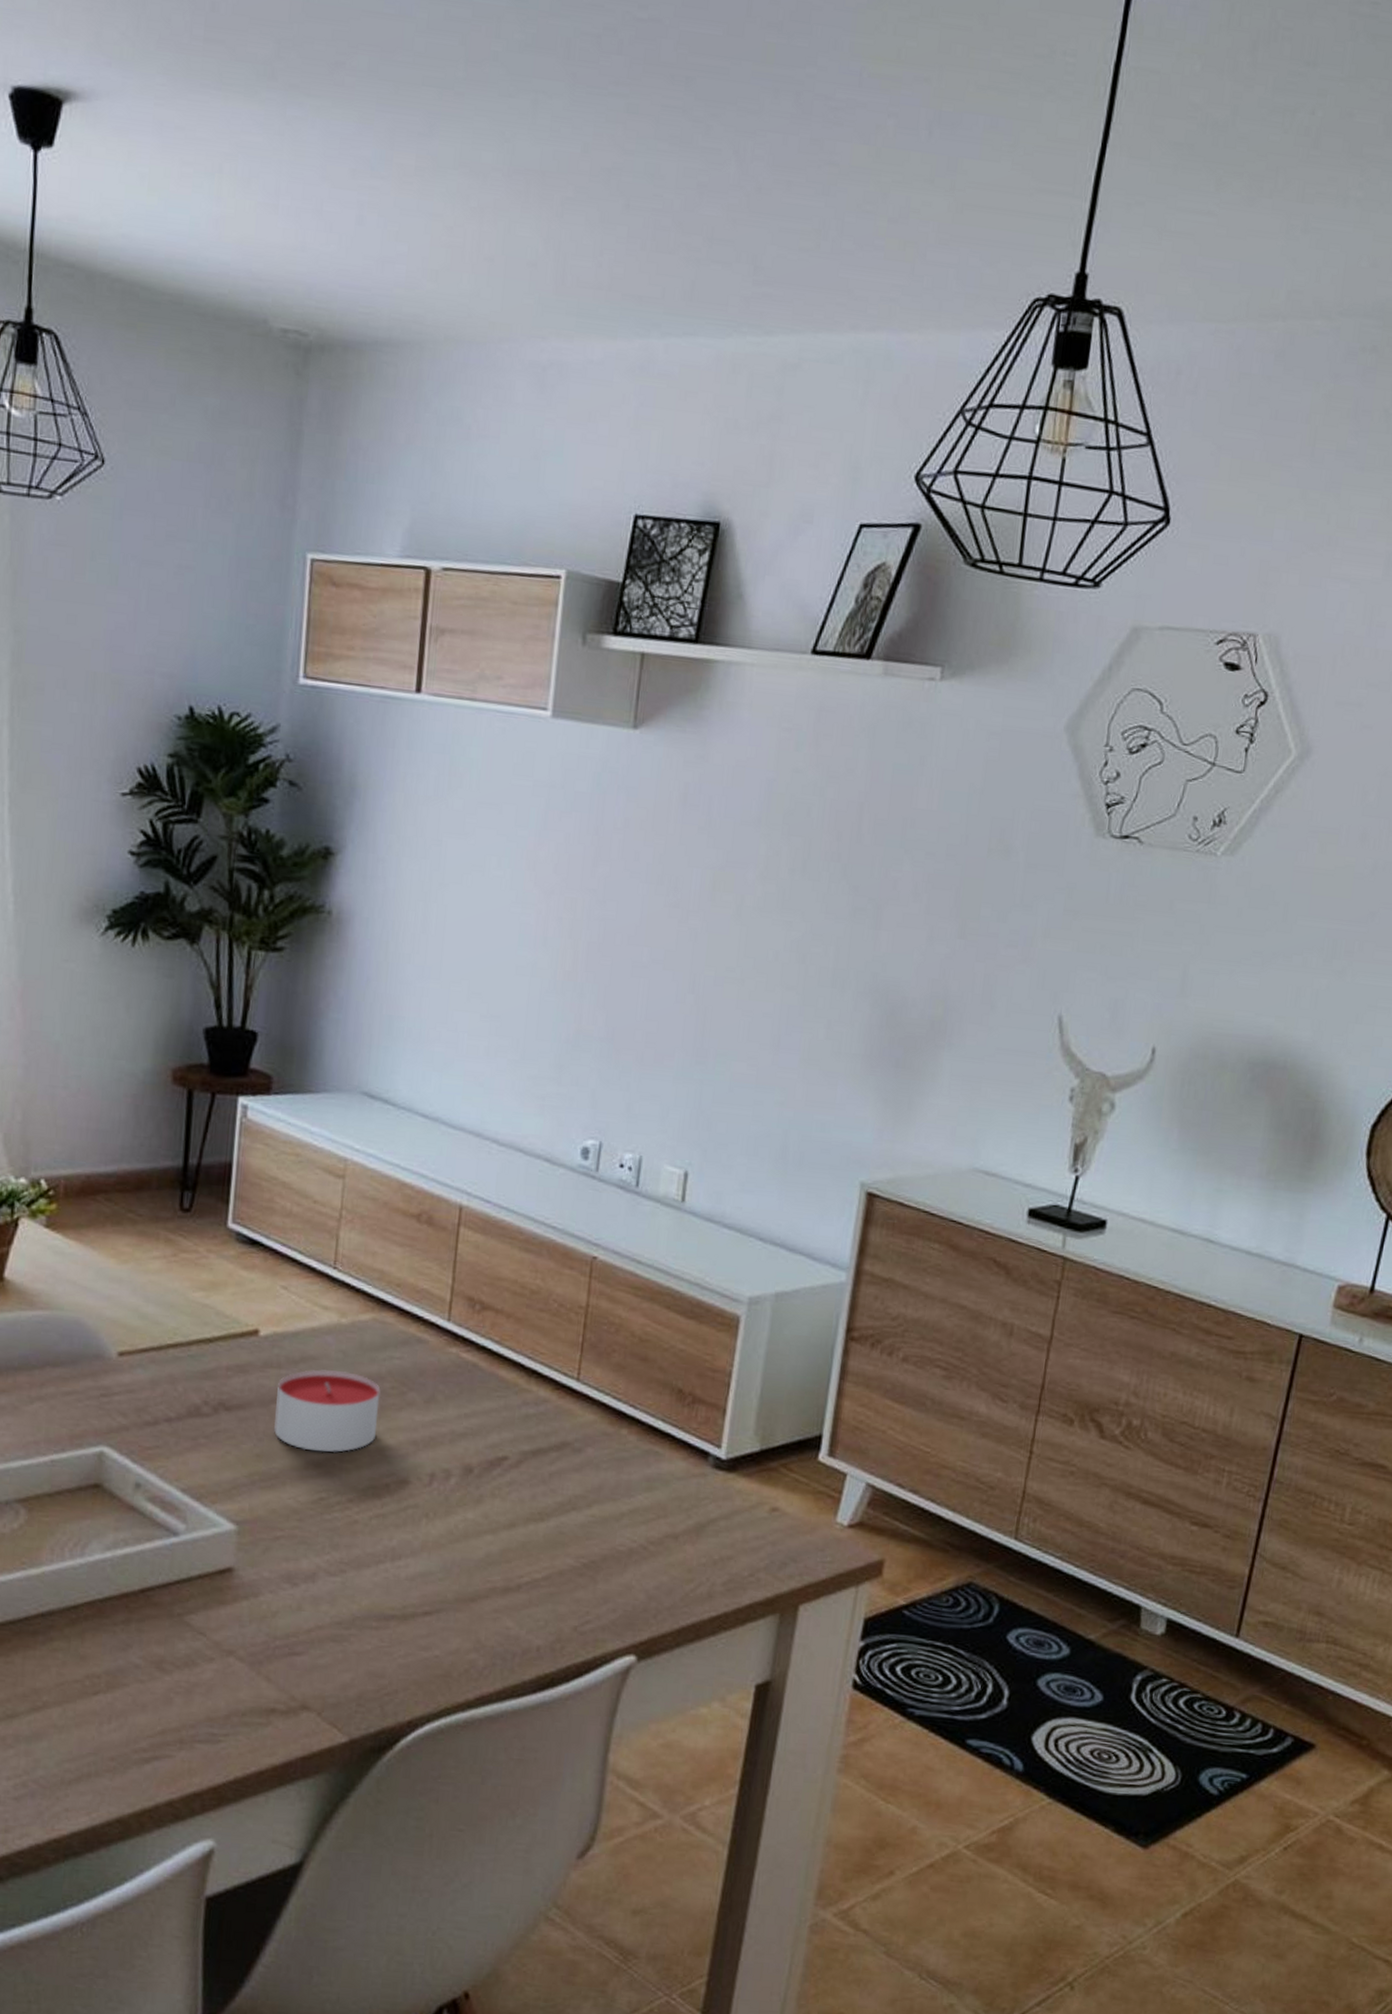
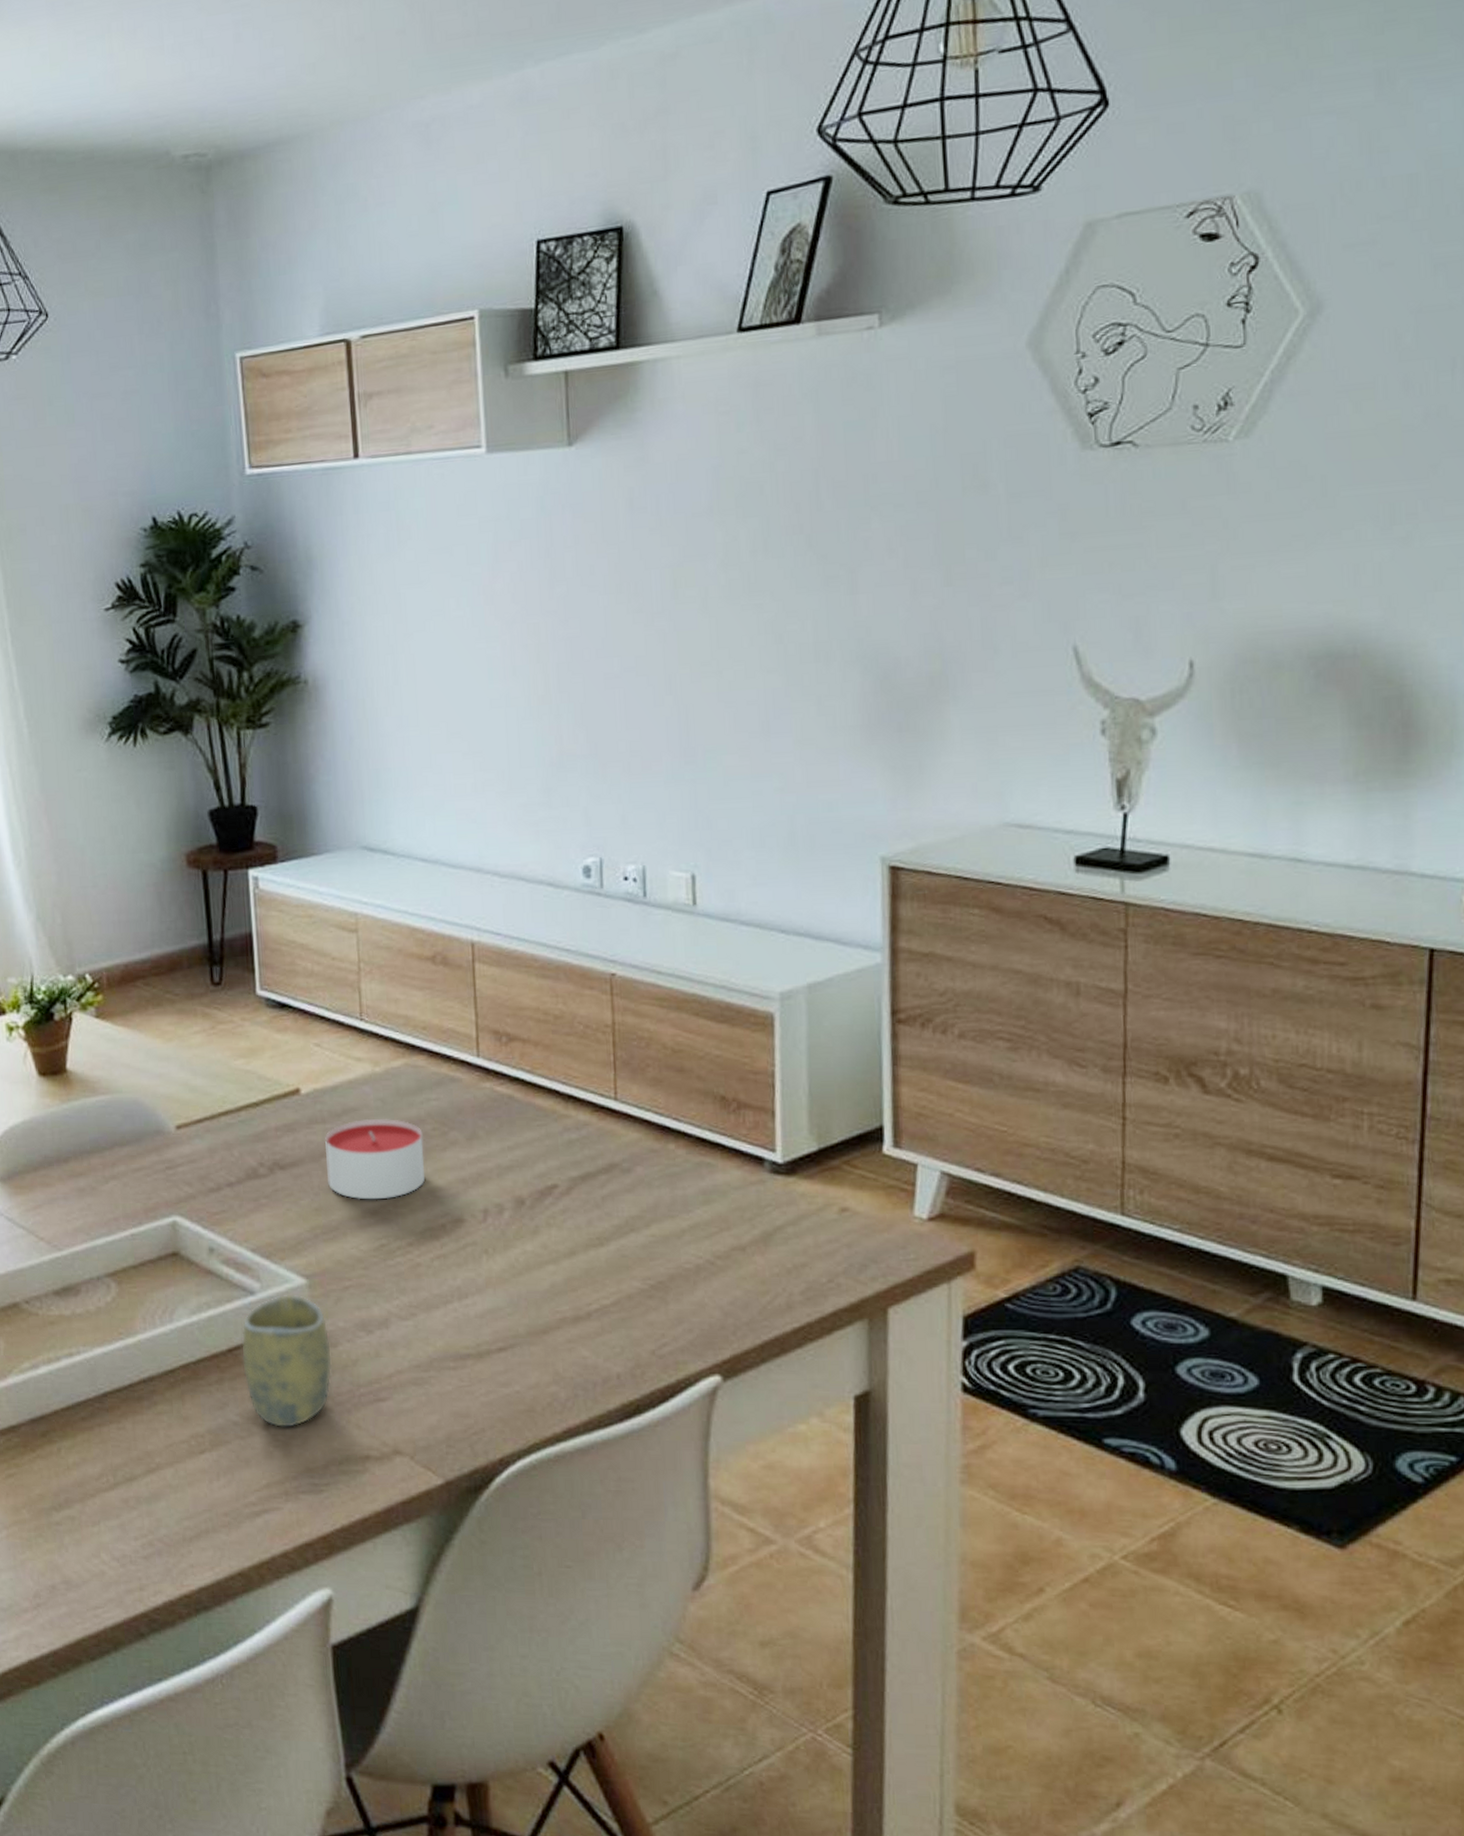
cup: none [154,1538,252,1675] -> present [241,1294,332,1427]

